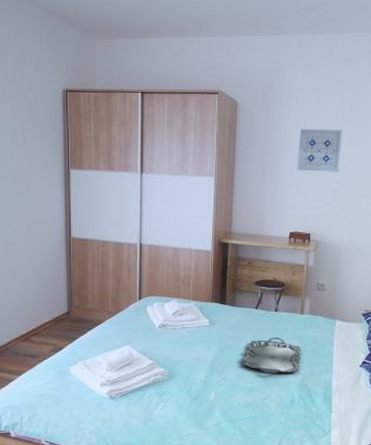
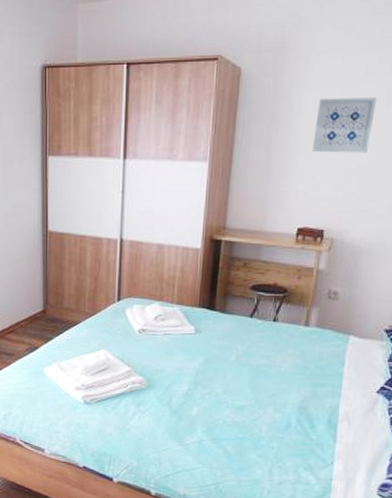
serving tray: present [241,337,302,373] -> none [229,351,303,393]

